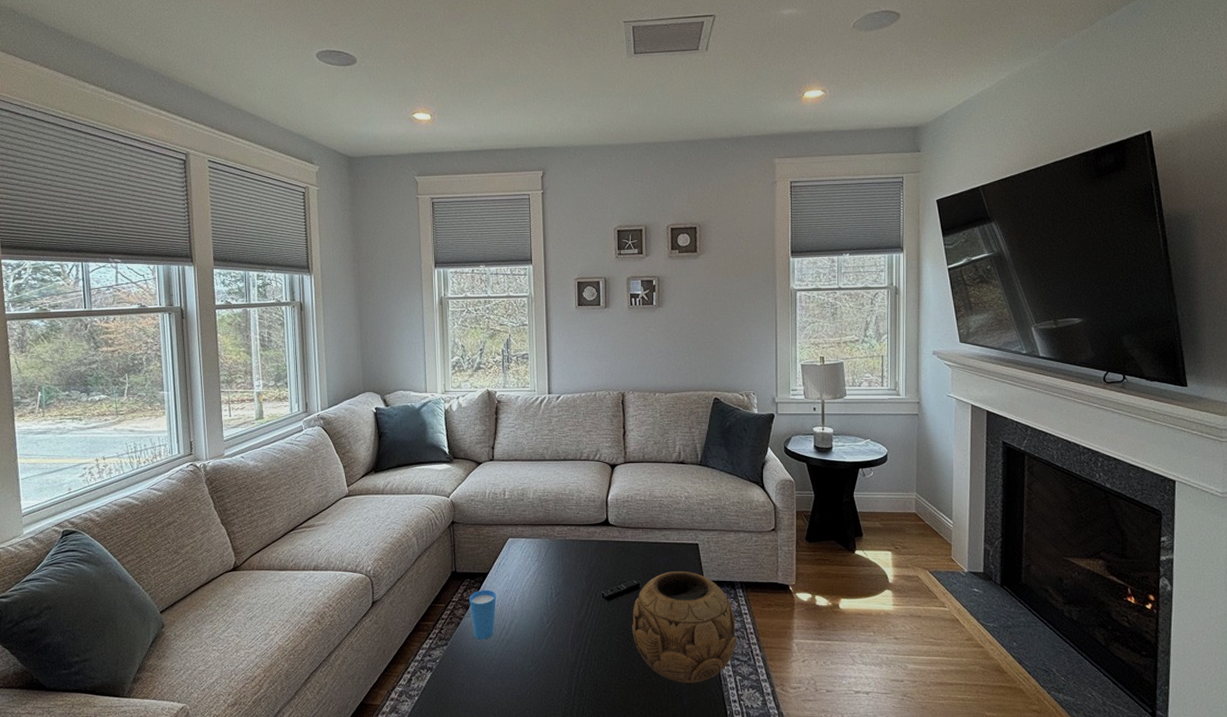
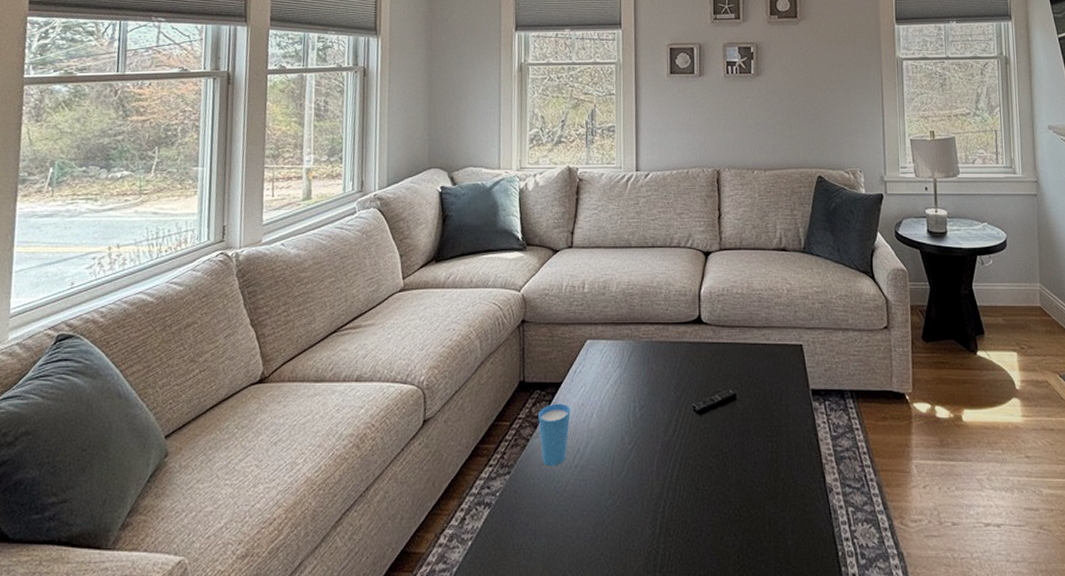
decorative bowl: present [632,570,737,683] -> none [728,377,848,517]

